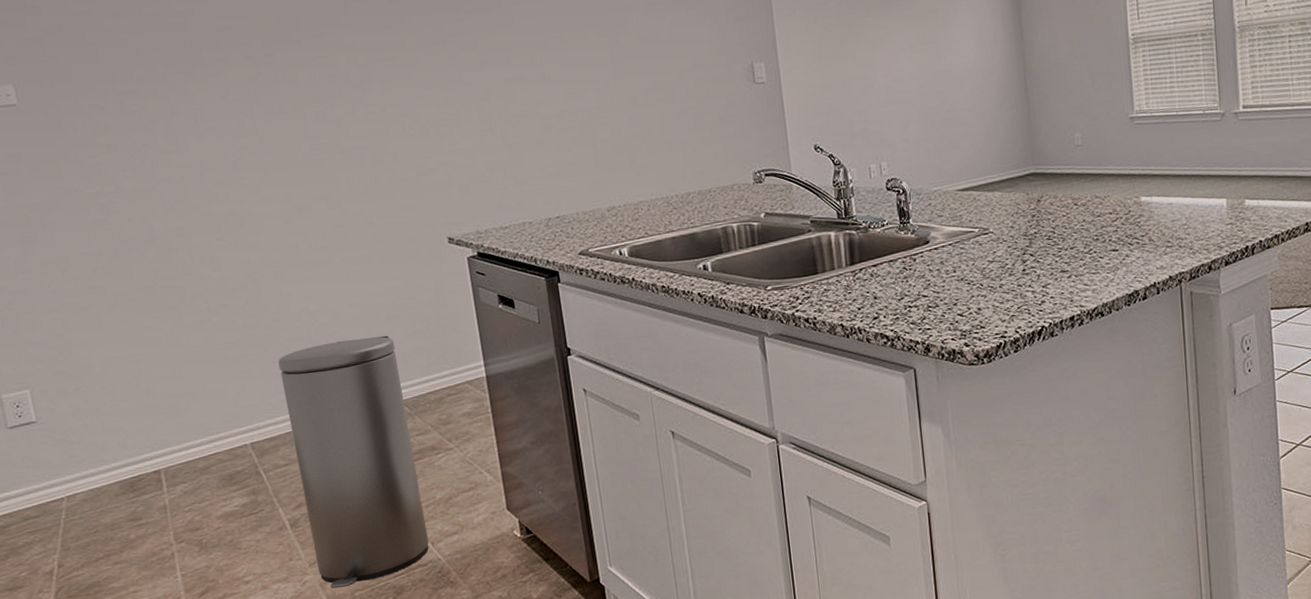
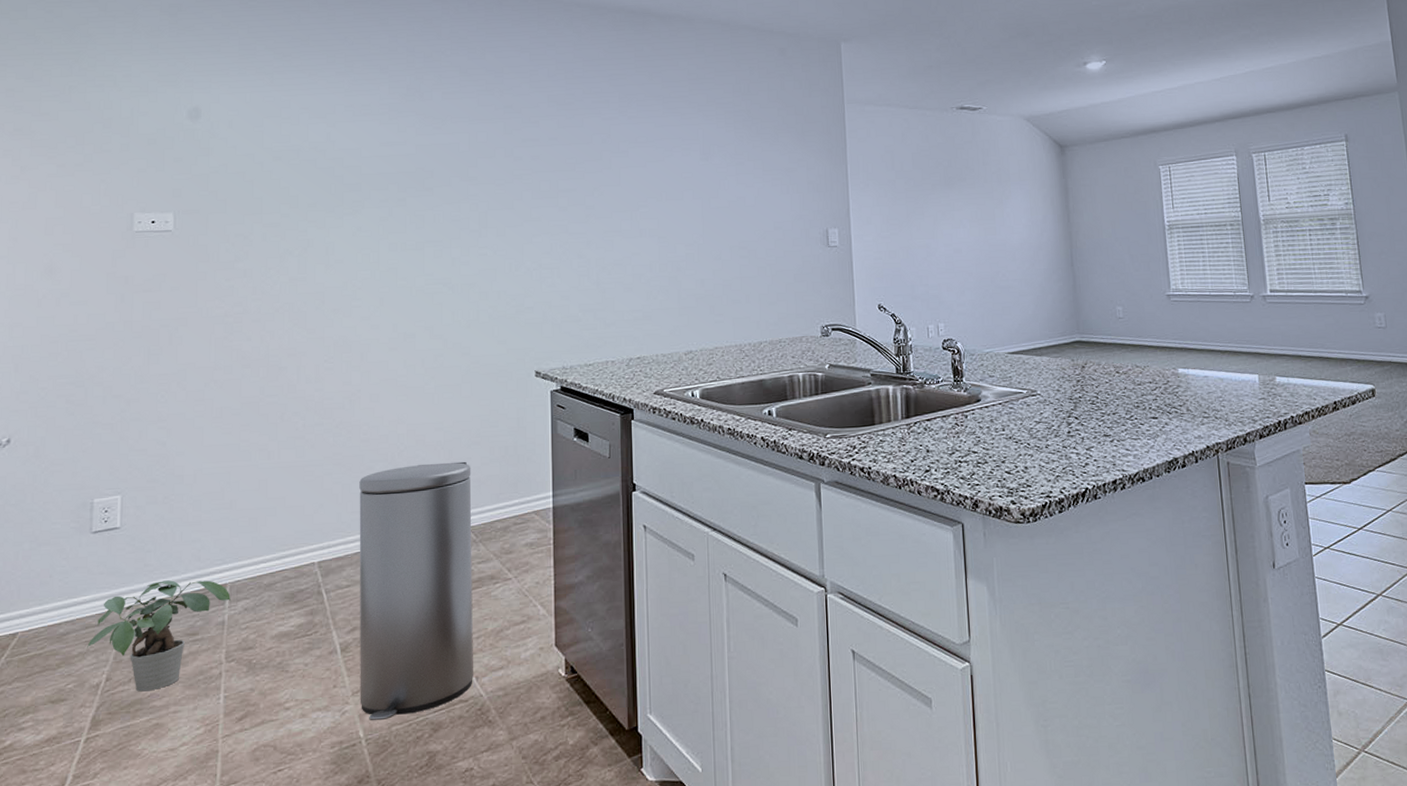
potted plant: none [31,467,168,576] -> present [87,580,231,692]

